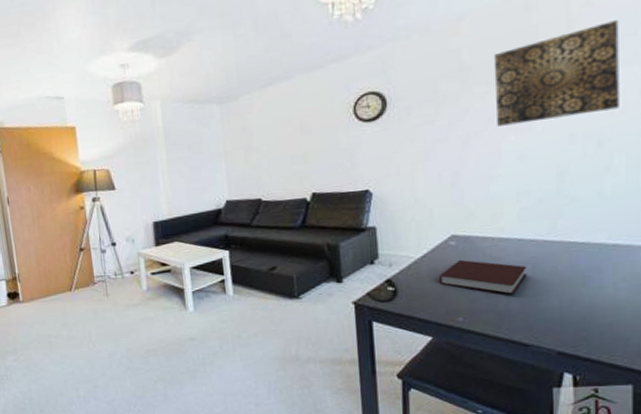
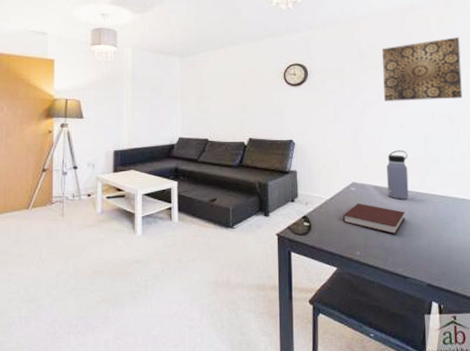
water bottle: none [500,188,533,252] -> present [387,150,409,200]

